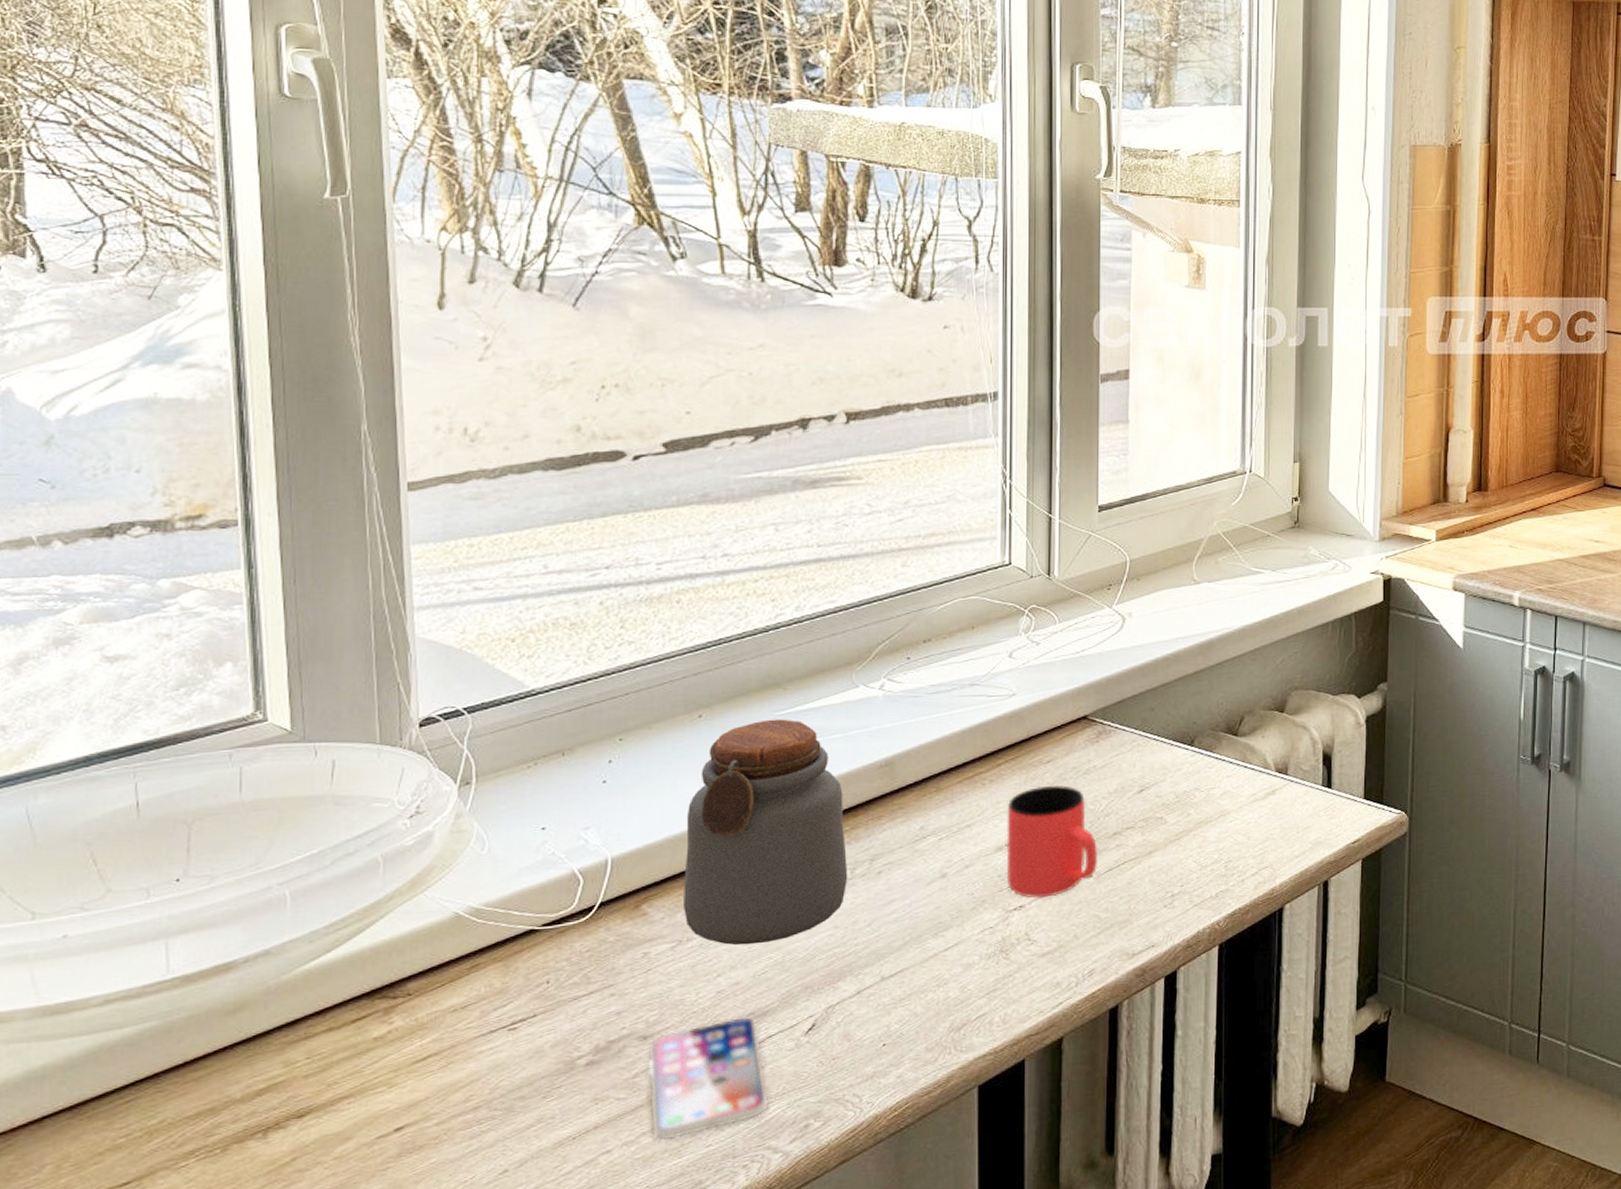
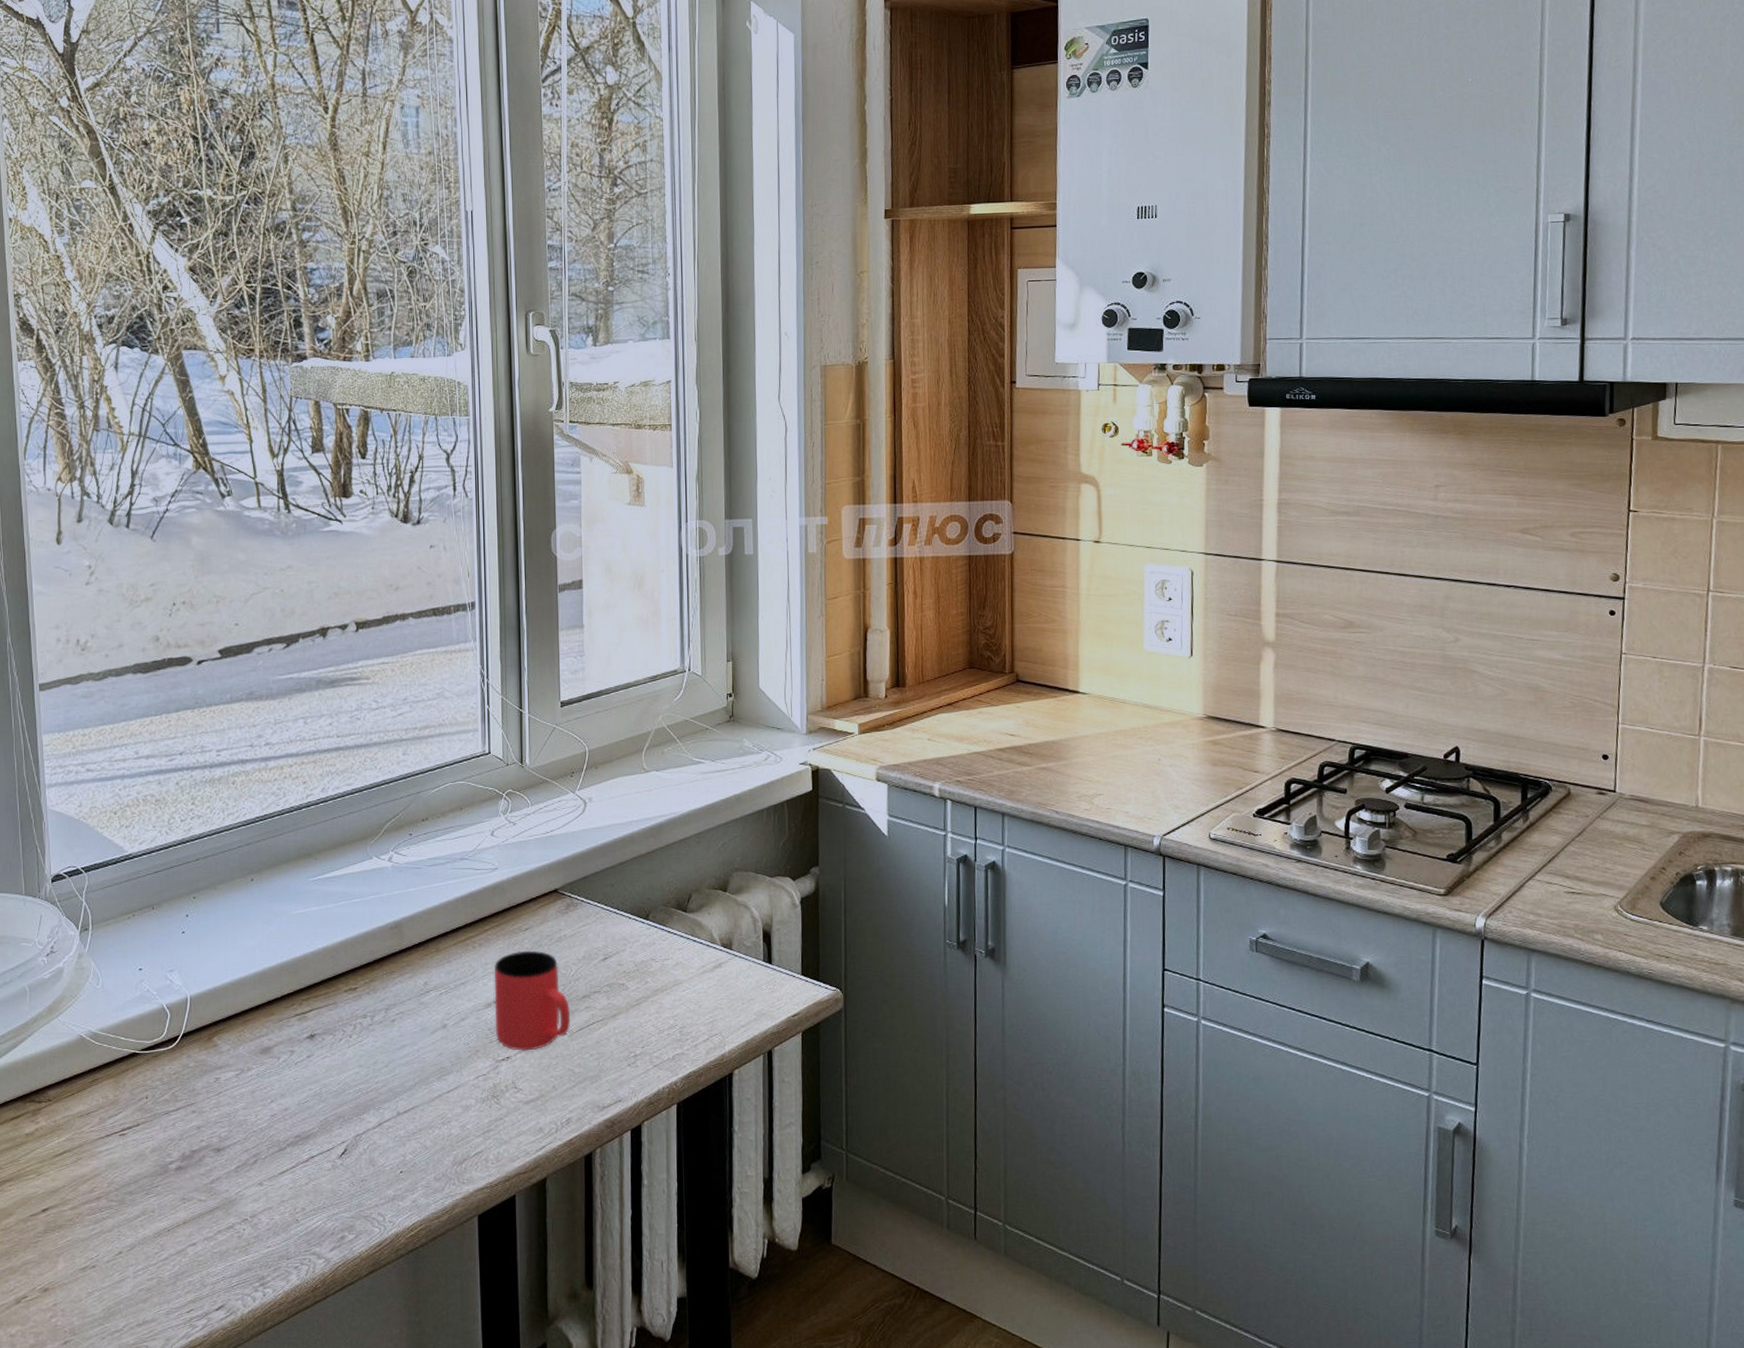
smartphone: present [647,1016,769,1141] -> none [221,1138,313,1239]
jar: present [684,718,848,945] -> none [244,884,369,1077]

